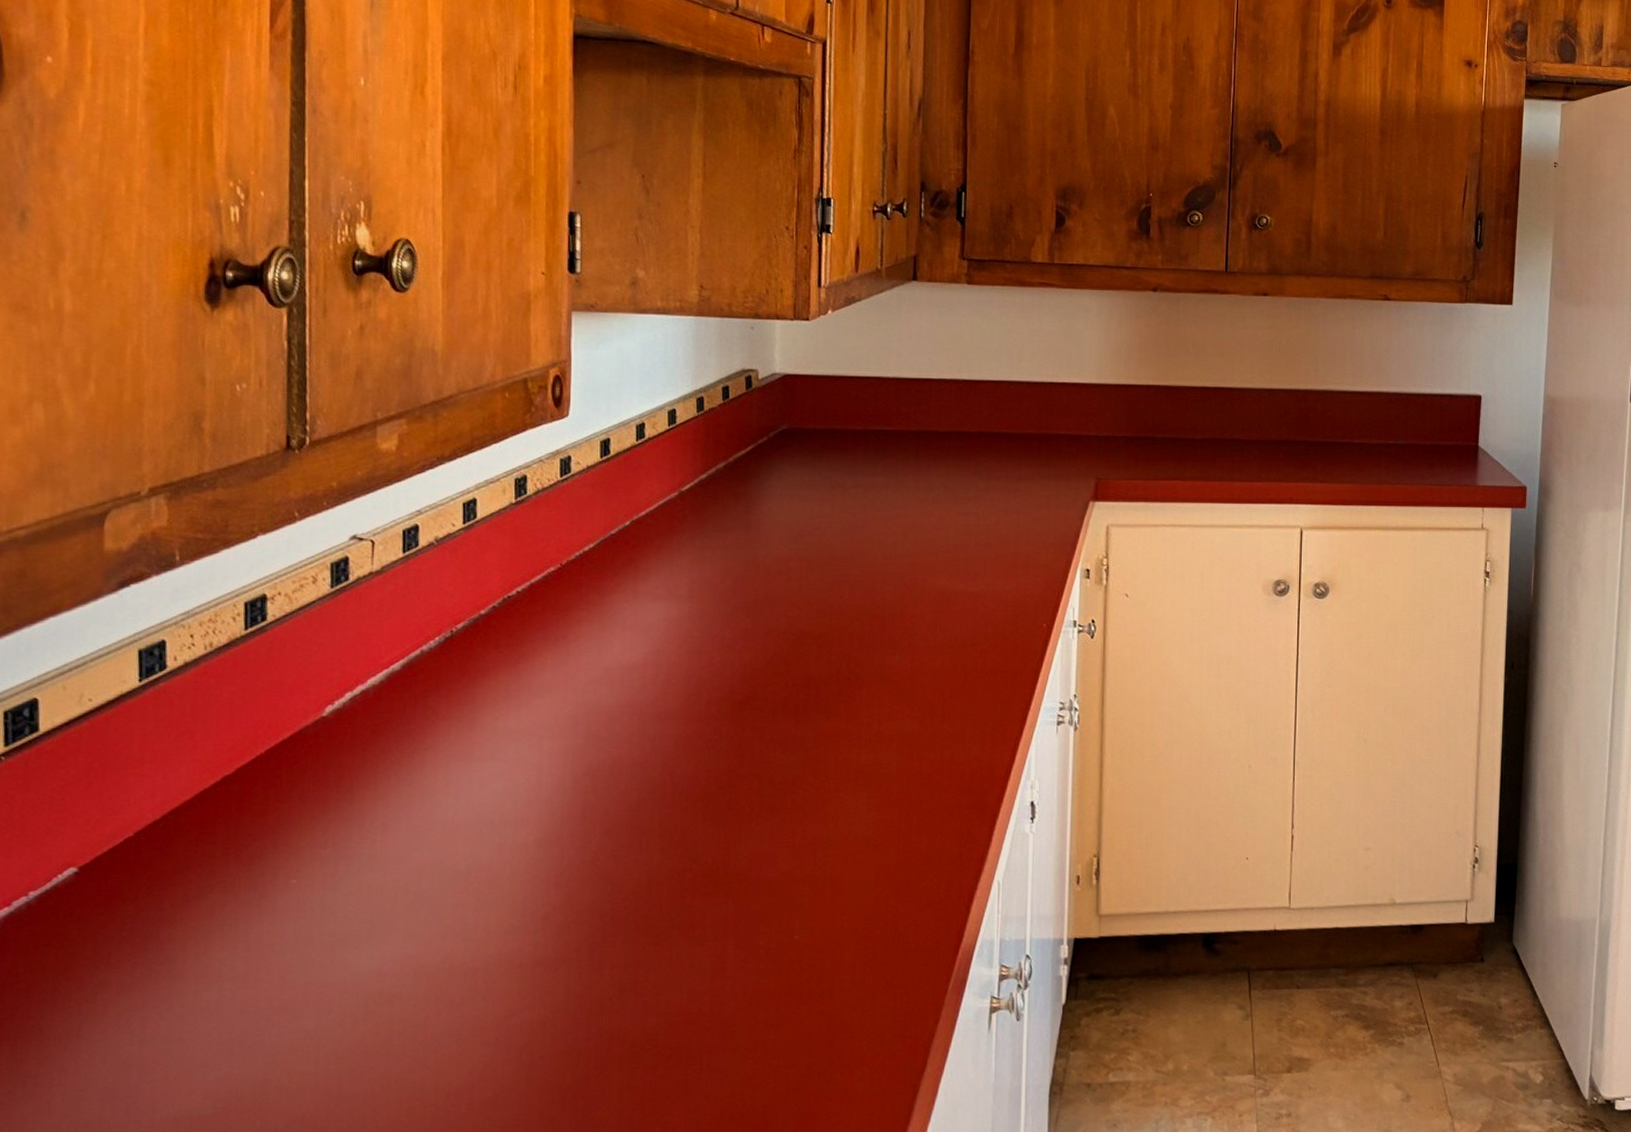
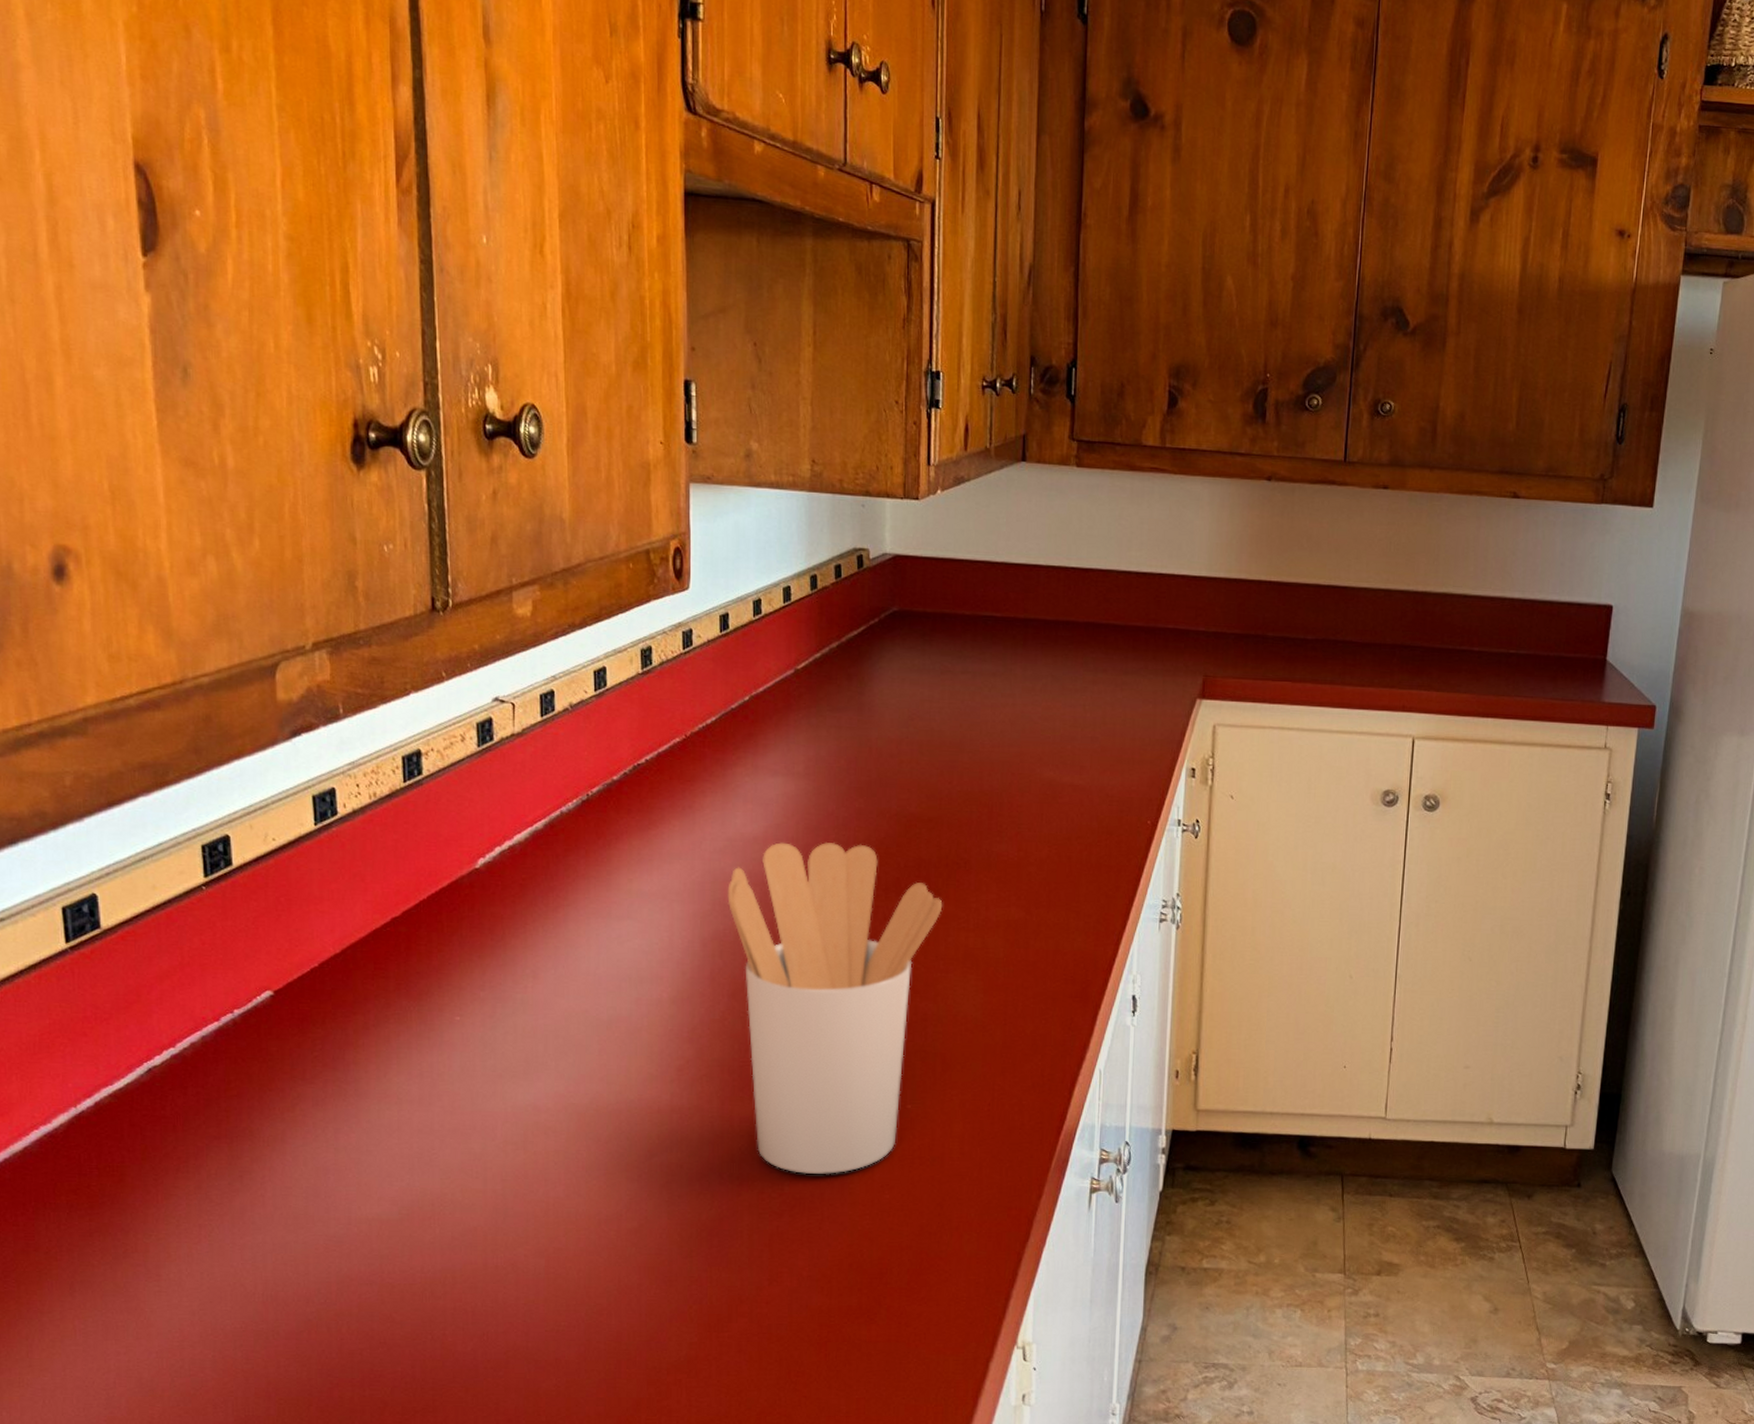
utensil holder: none [602,665,833,1020] -> present [727,842,943,1174]

